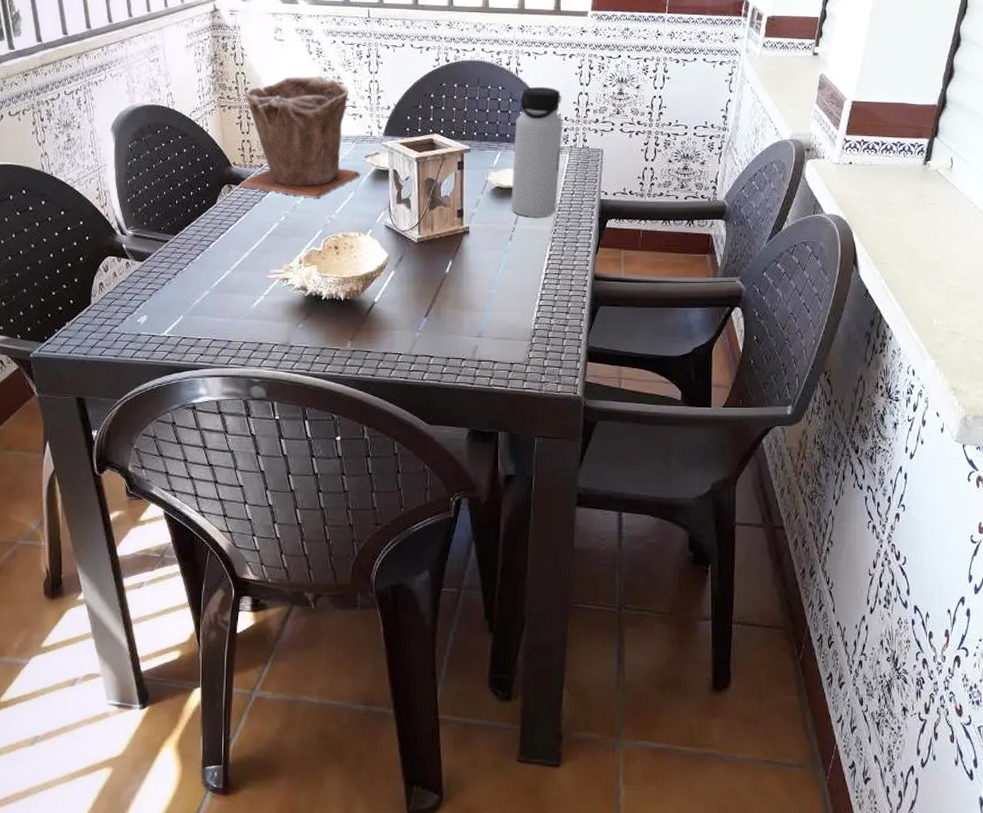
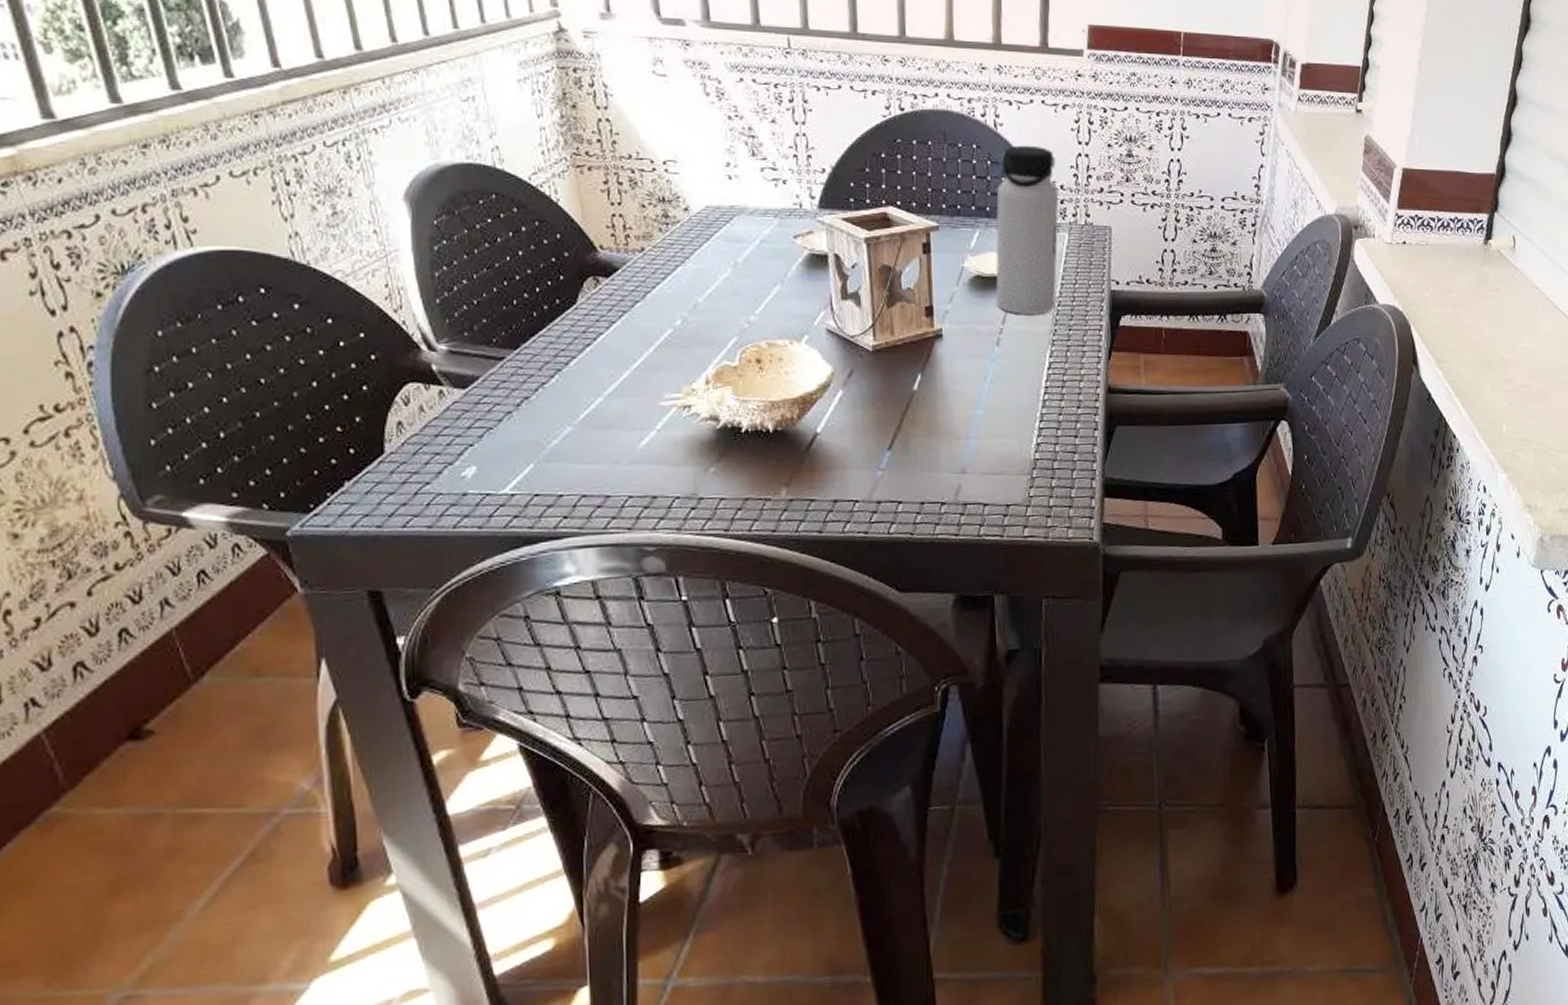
plant pot: present [238,76,361,198] -> none [609,126,789,294]

